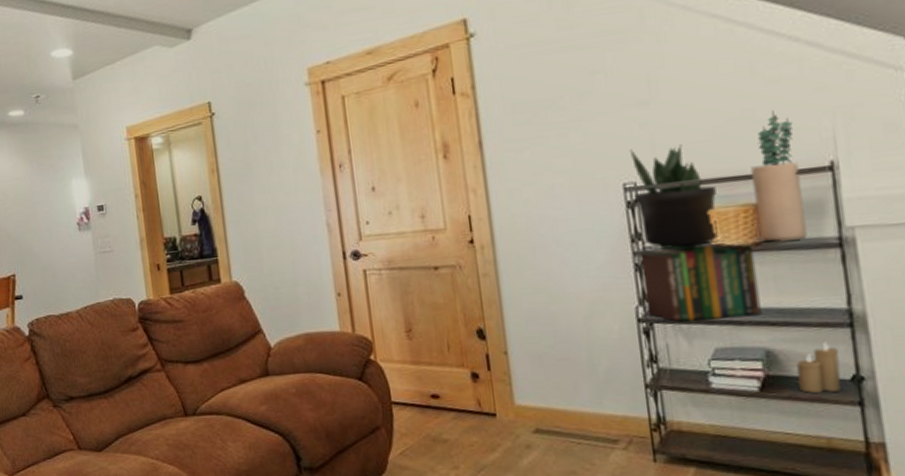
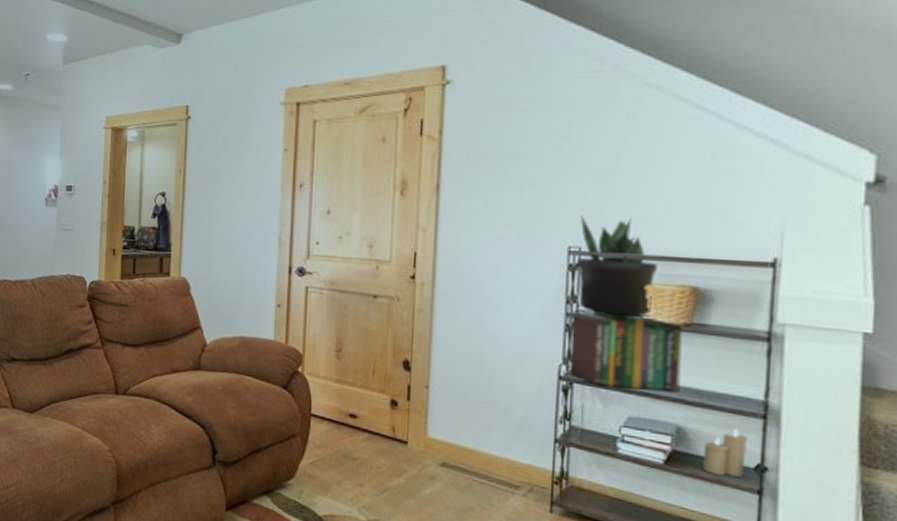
vase: present [750,110,807,242] -> none [691,200,744,328]

